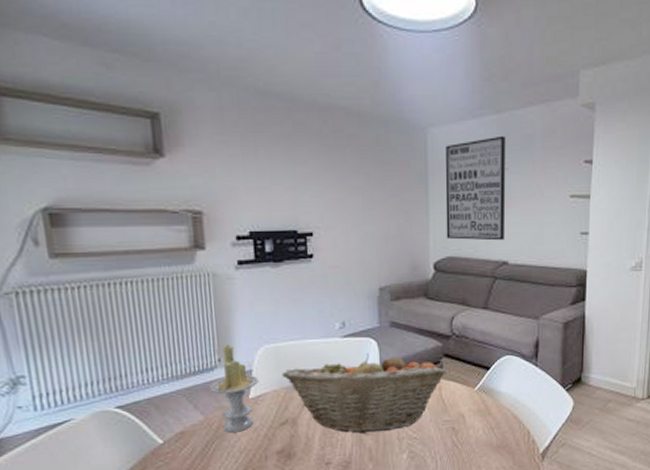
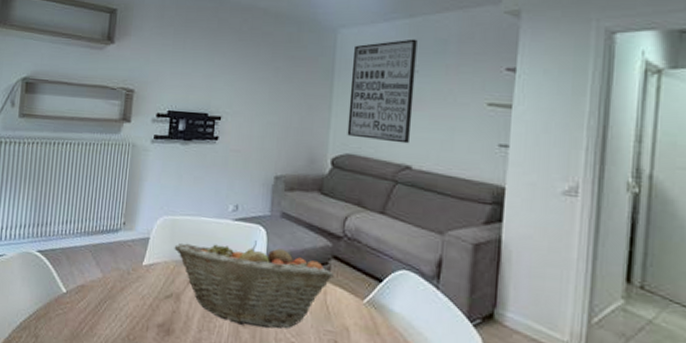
candle: present [210,344,259,433] -> none [112,210,154,297]

